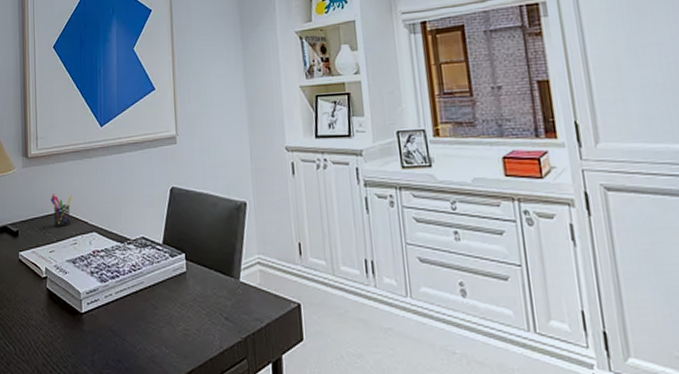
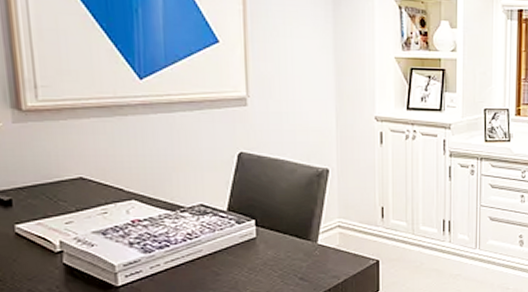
pen holder: present [50,194,73,227] -> none [63,156,100,194]

